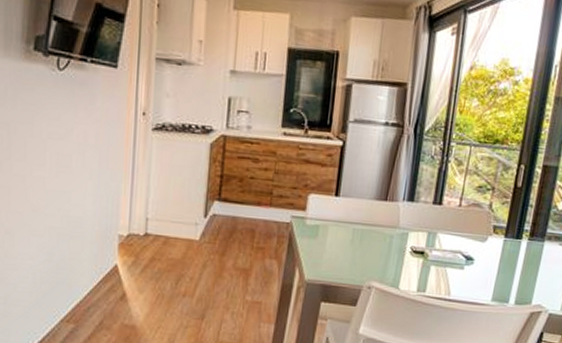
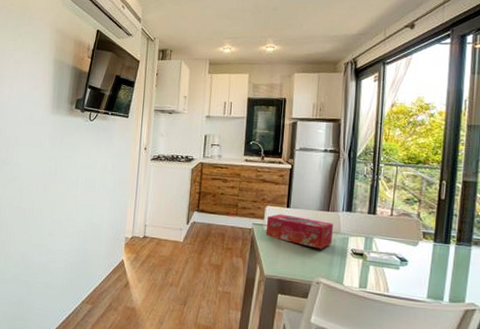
tissue box: none [307,204,391,247] -> present [265,214,333,249]

